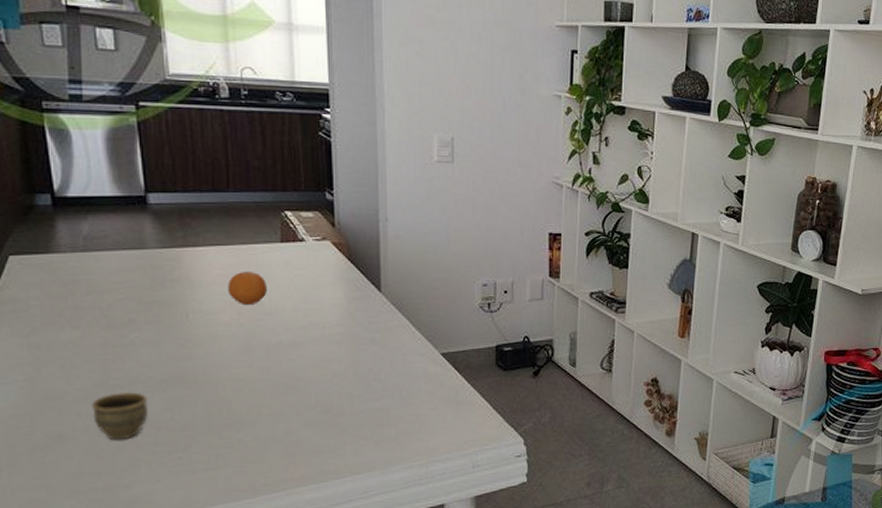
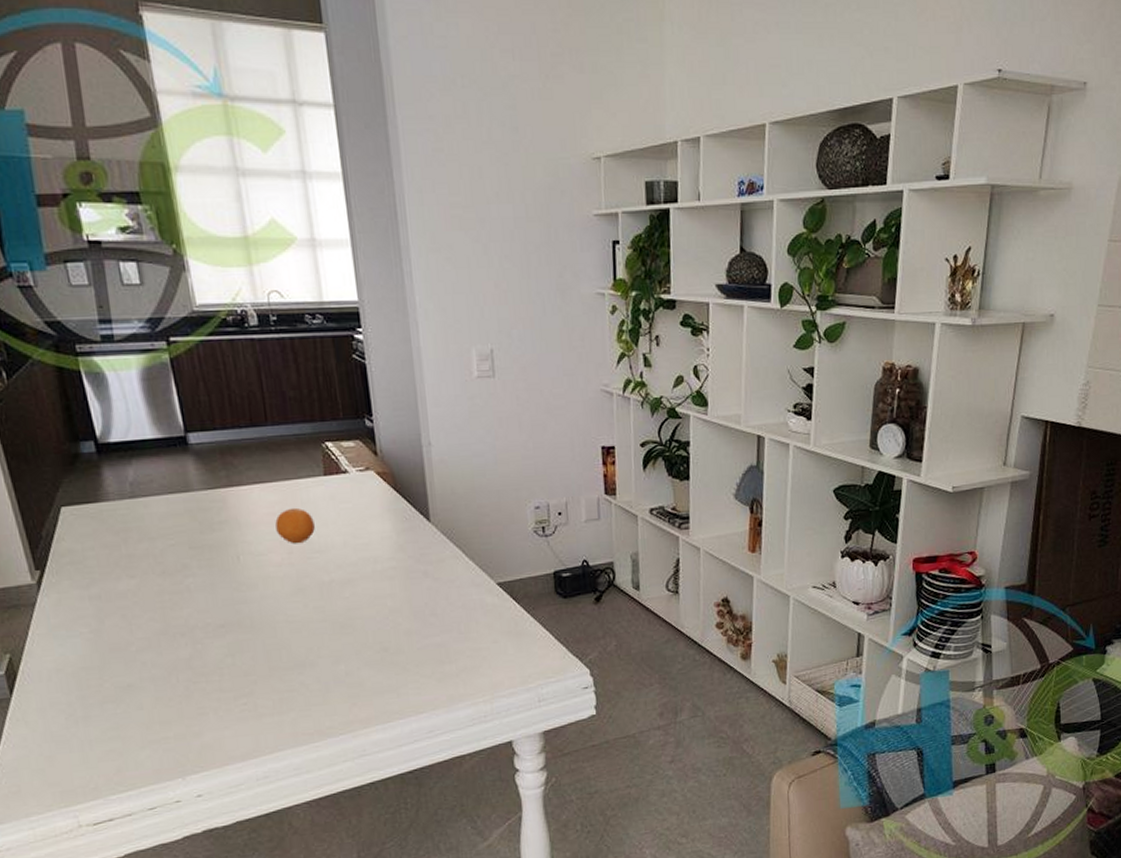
cup: present [91,391,149,441] -> none [154,638,210,689]

